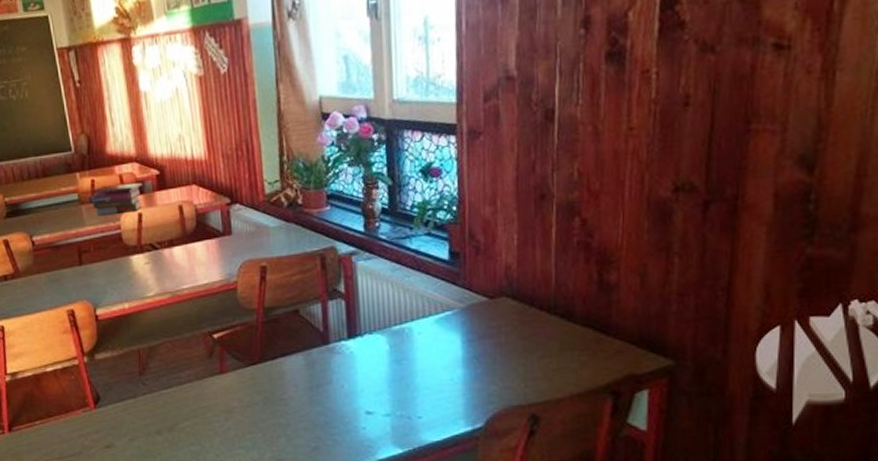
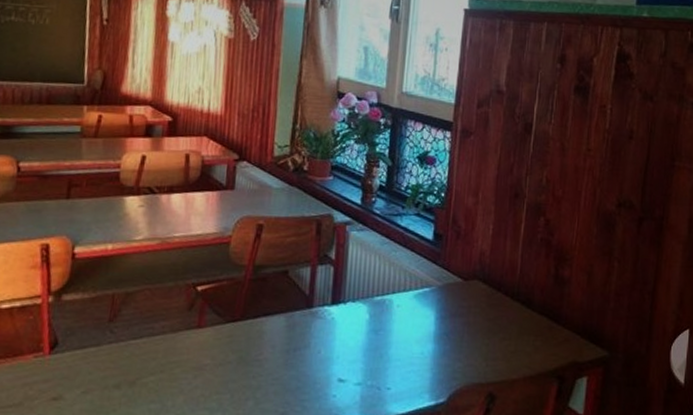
books: present [88,183,143,215] -> none [91,123,153,154]

